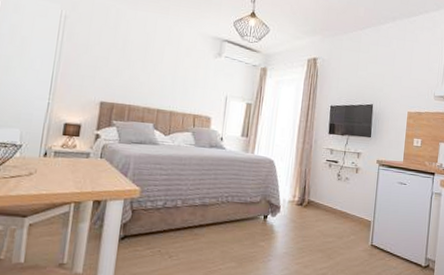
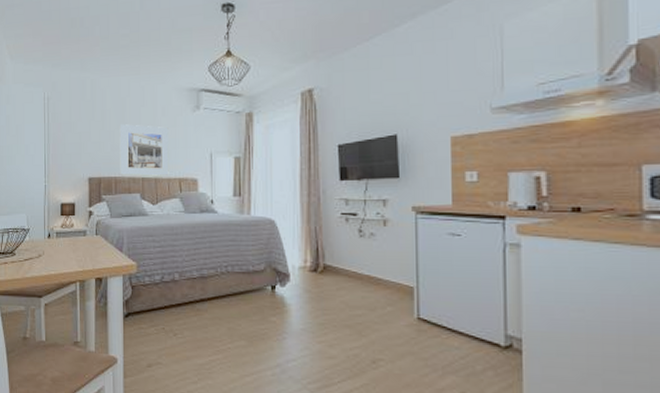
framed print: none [135,56,190,111] -> present [119,124,169,176]

